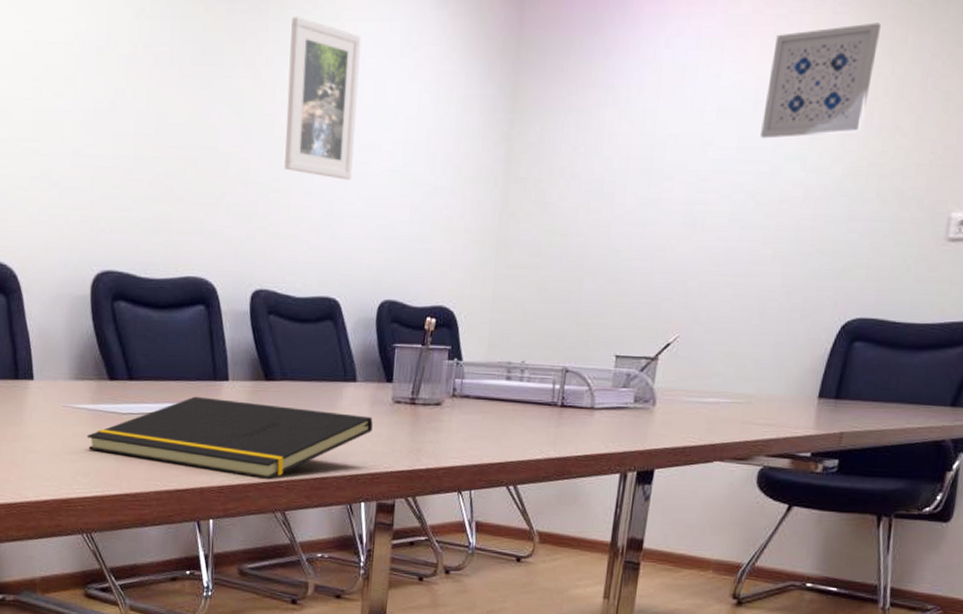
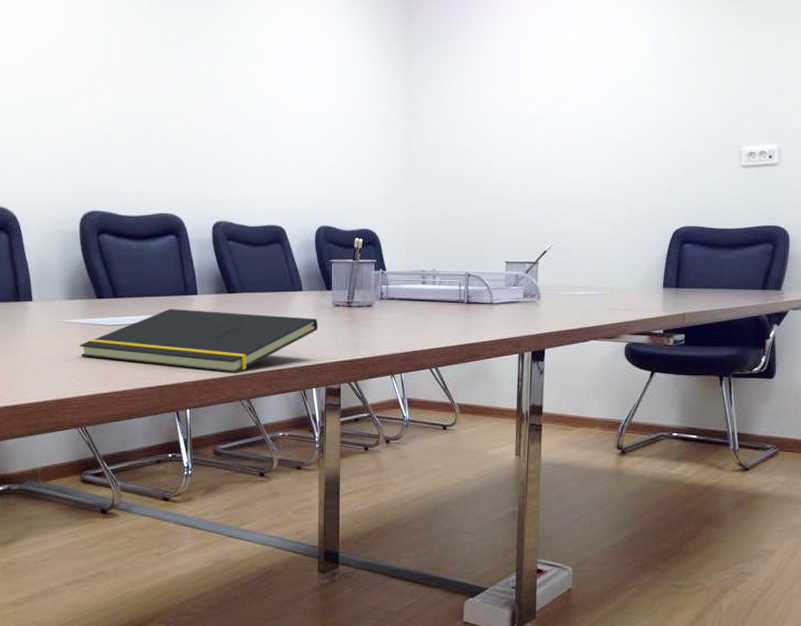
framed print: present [284,17,361,180] -> none [234,15,289,135]
wall art: present [760,22,881,139] -> none [596,14,672,97]

